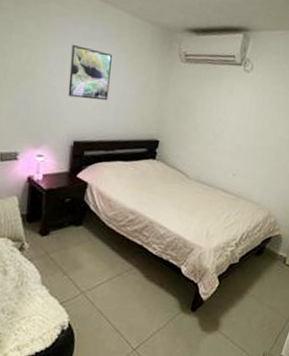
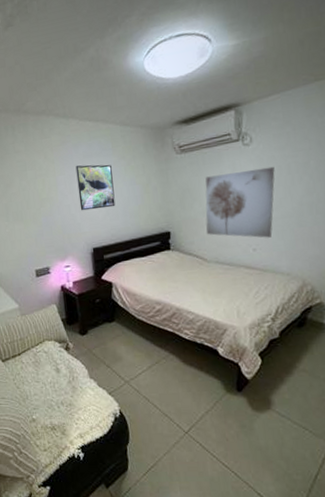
wall art: none [193,93,267,166] -> present [205,166,275,238]

